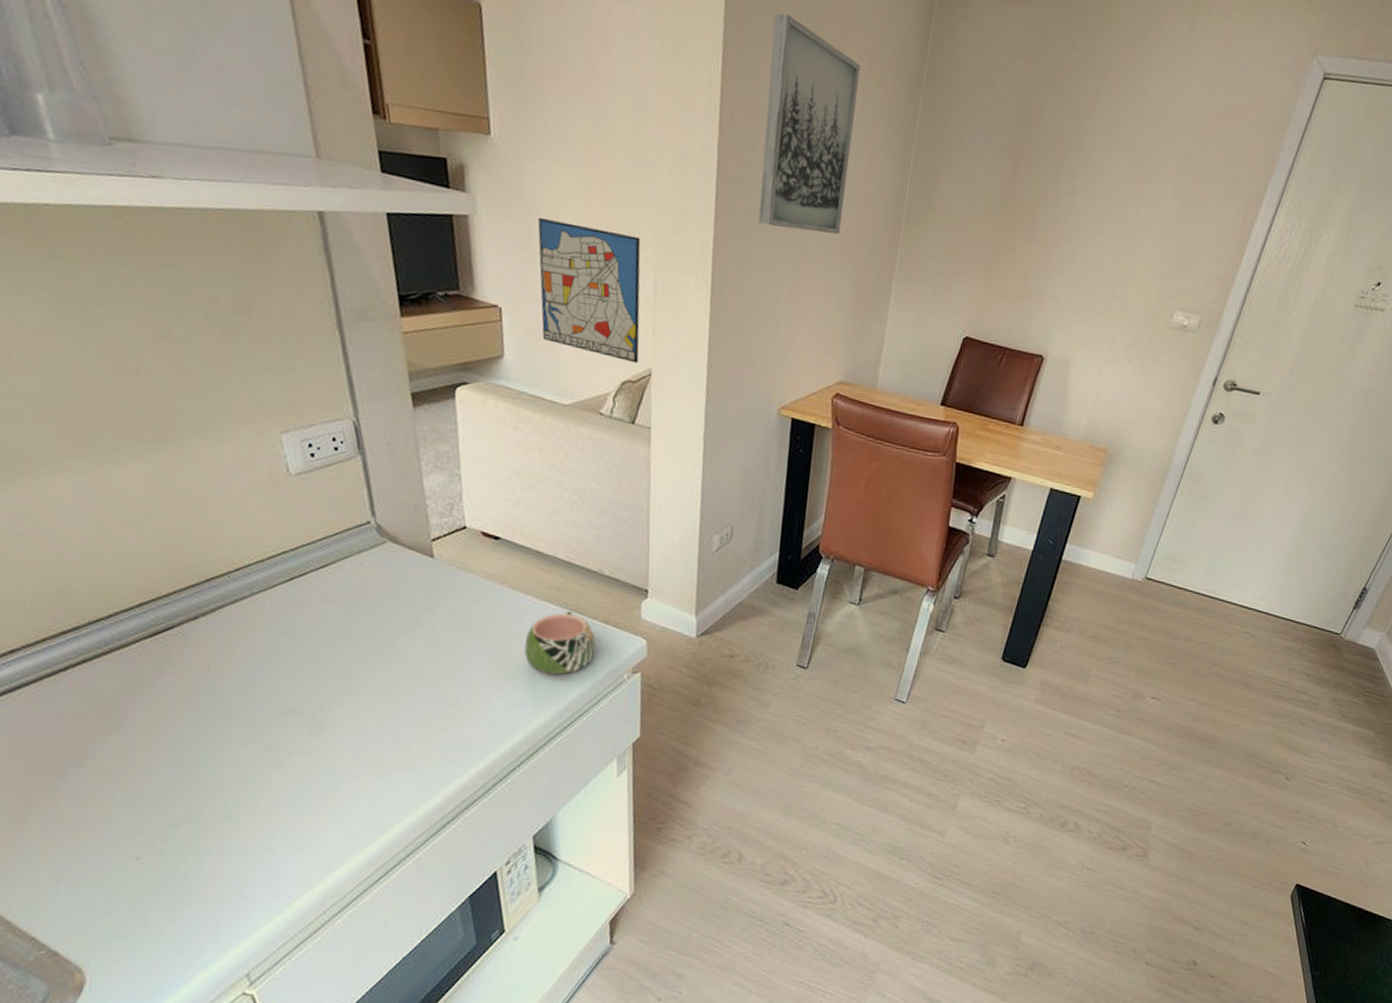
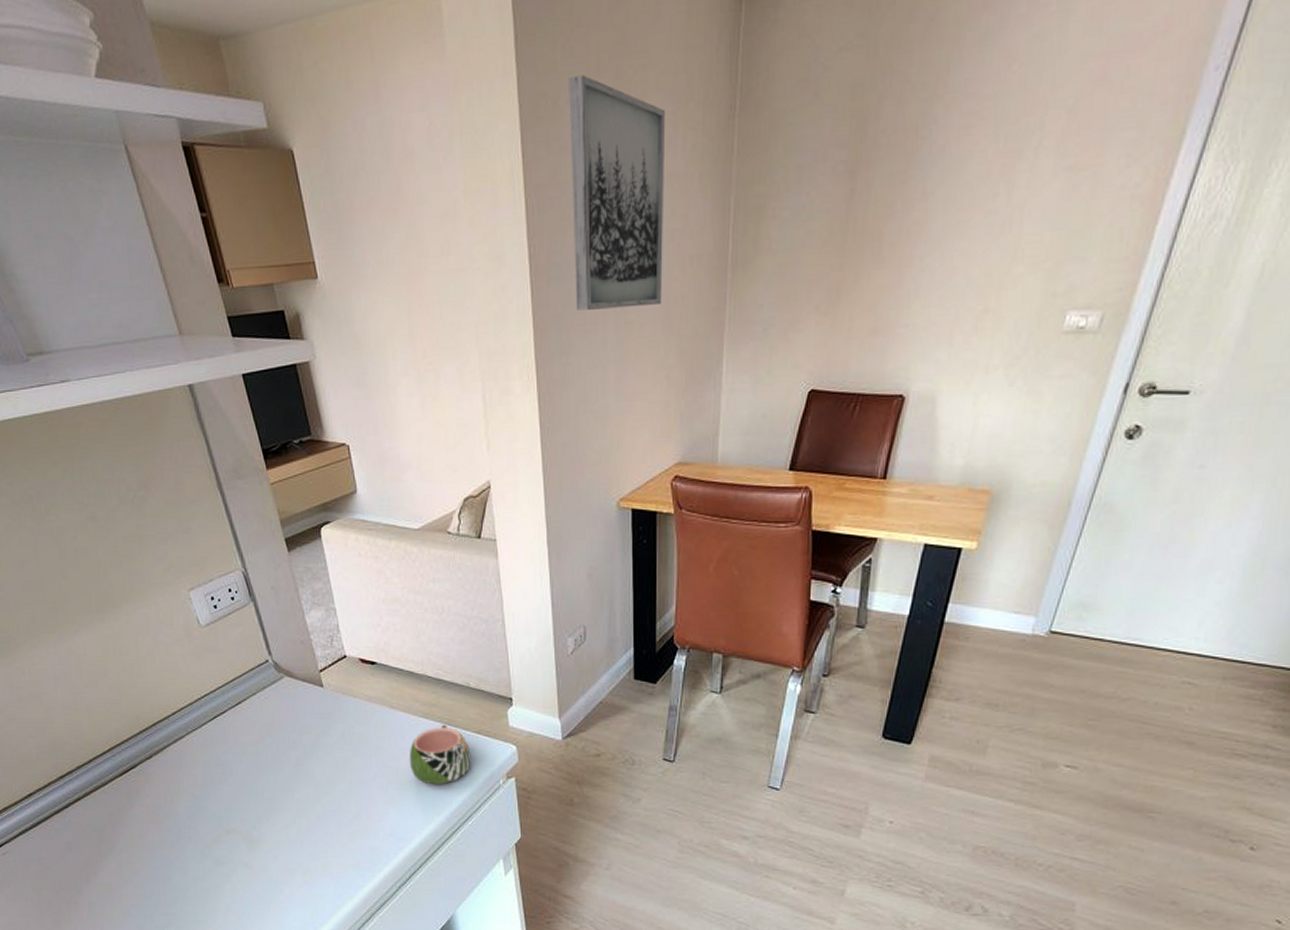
wall art: present [538,217,641,364] -> none [370,349,477,478]

